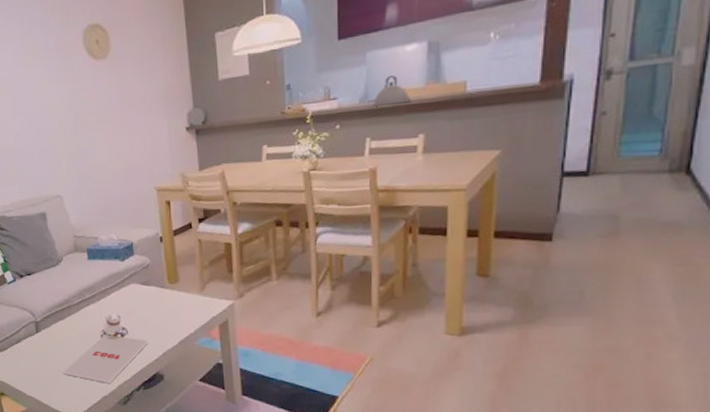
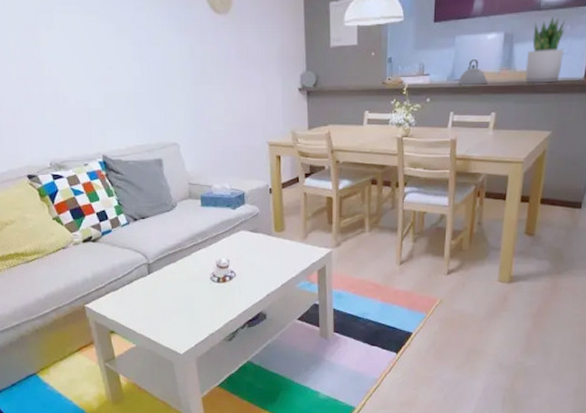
magazine: present [62,334,149,385] -> none [172,277,255,323]
planter: none [459,15,509,97] -> present [525,16,566,84]

